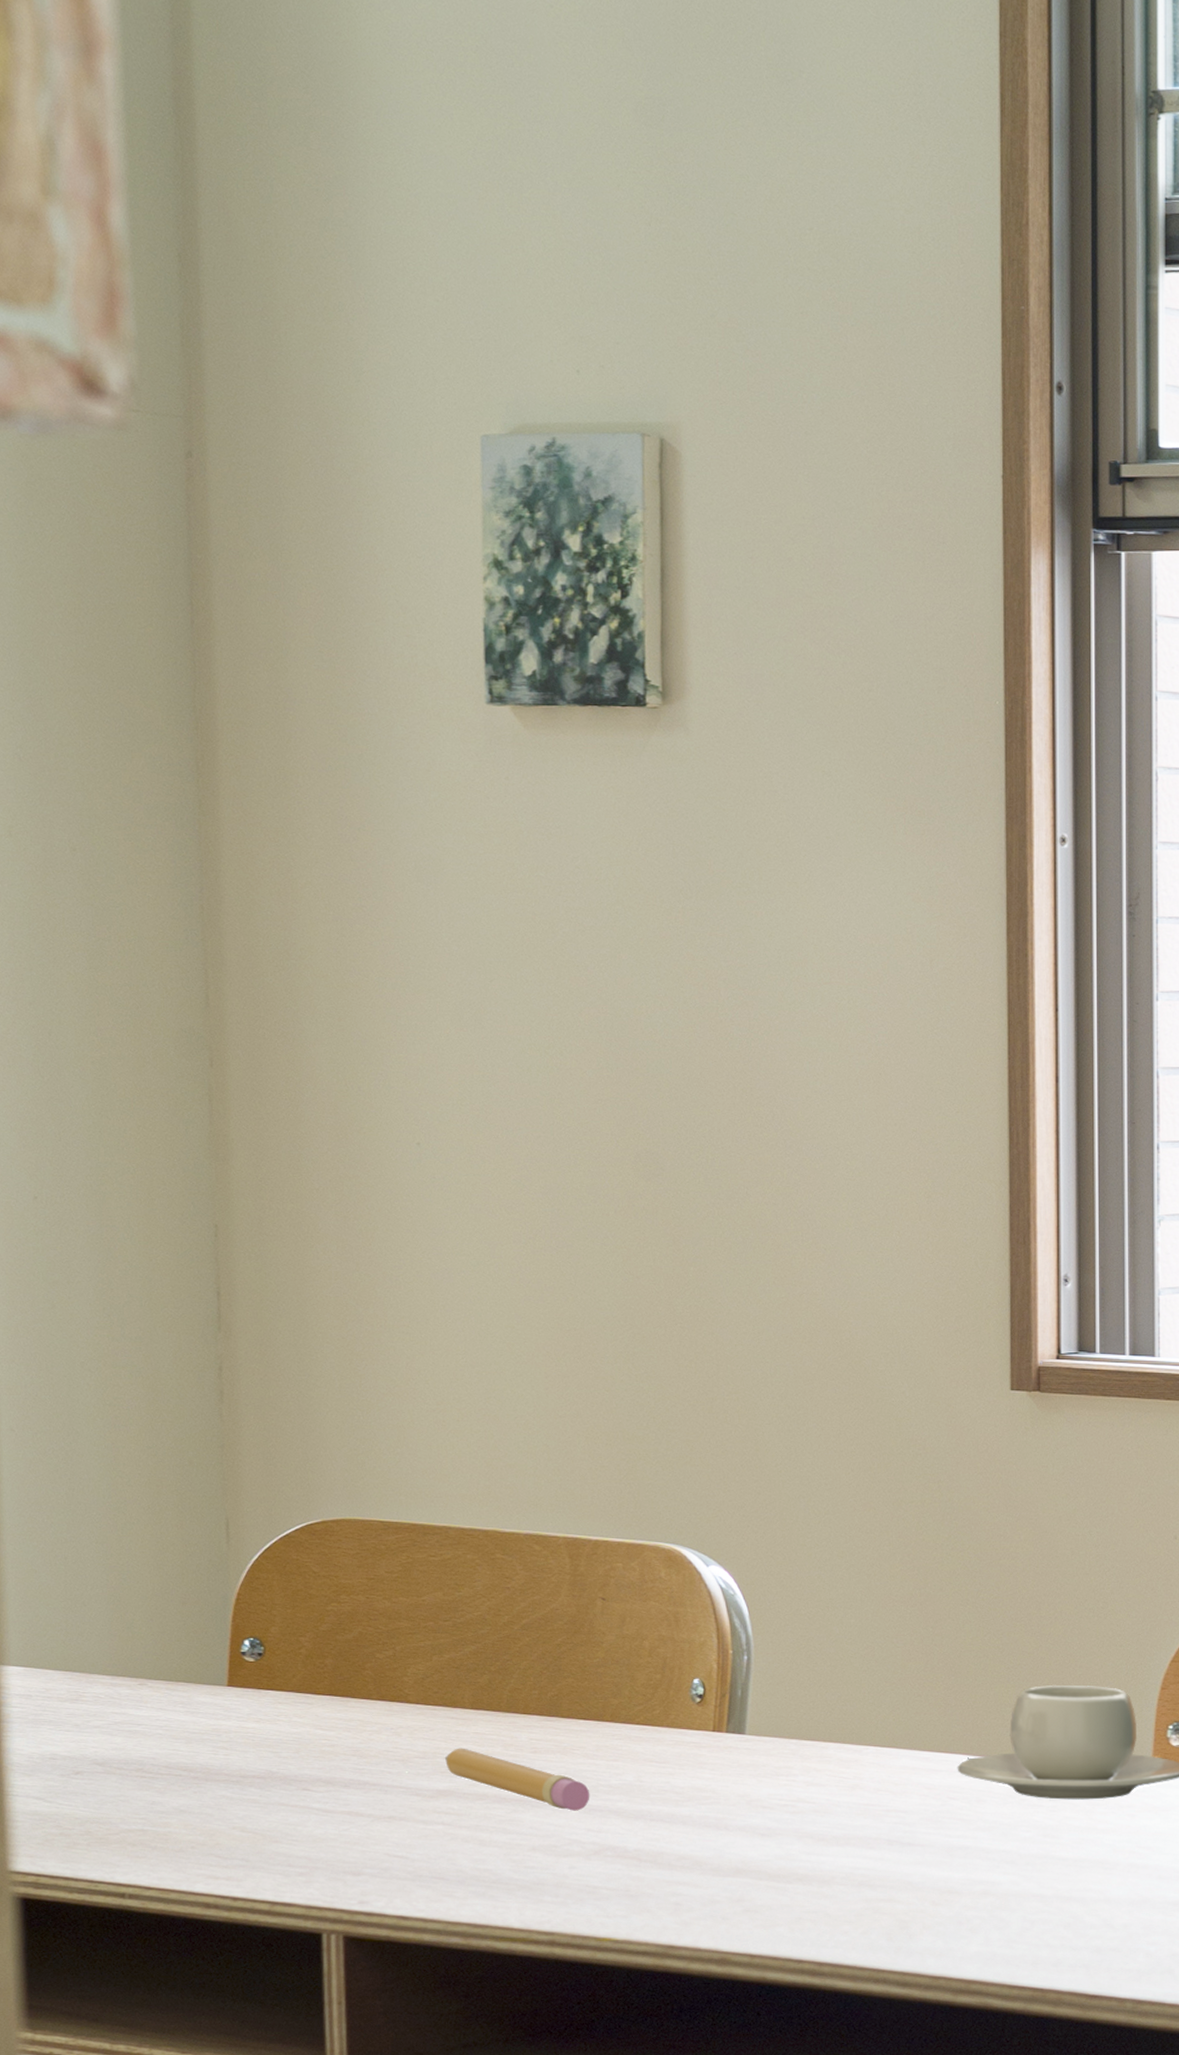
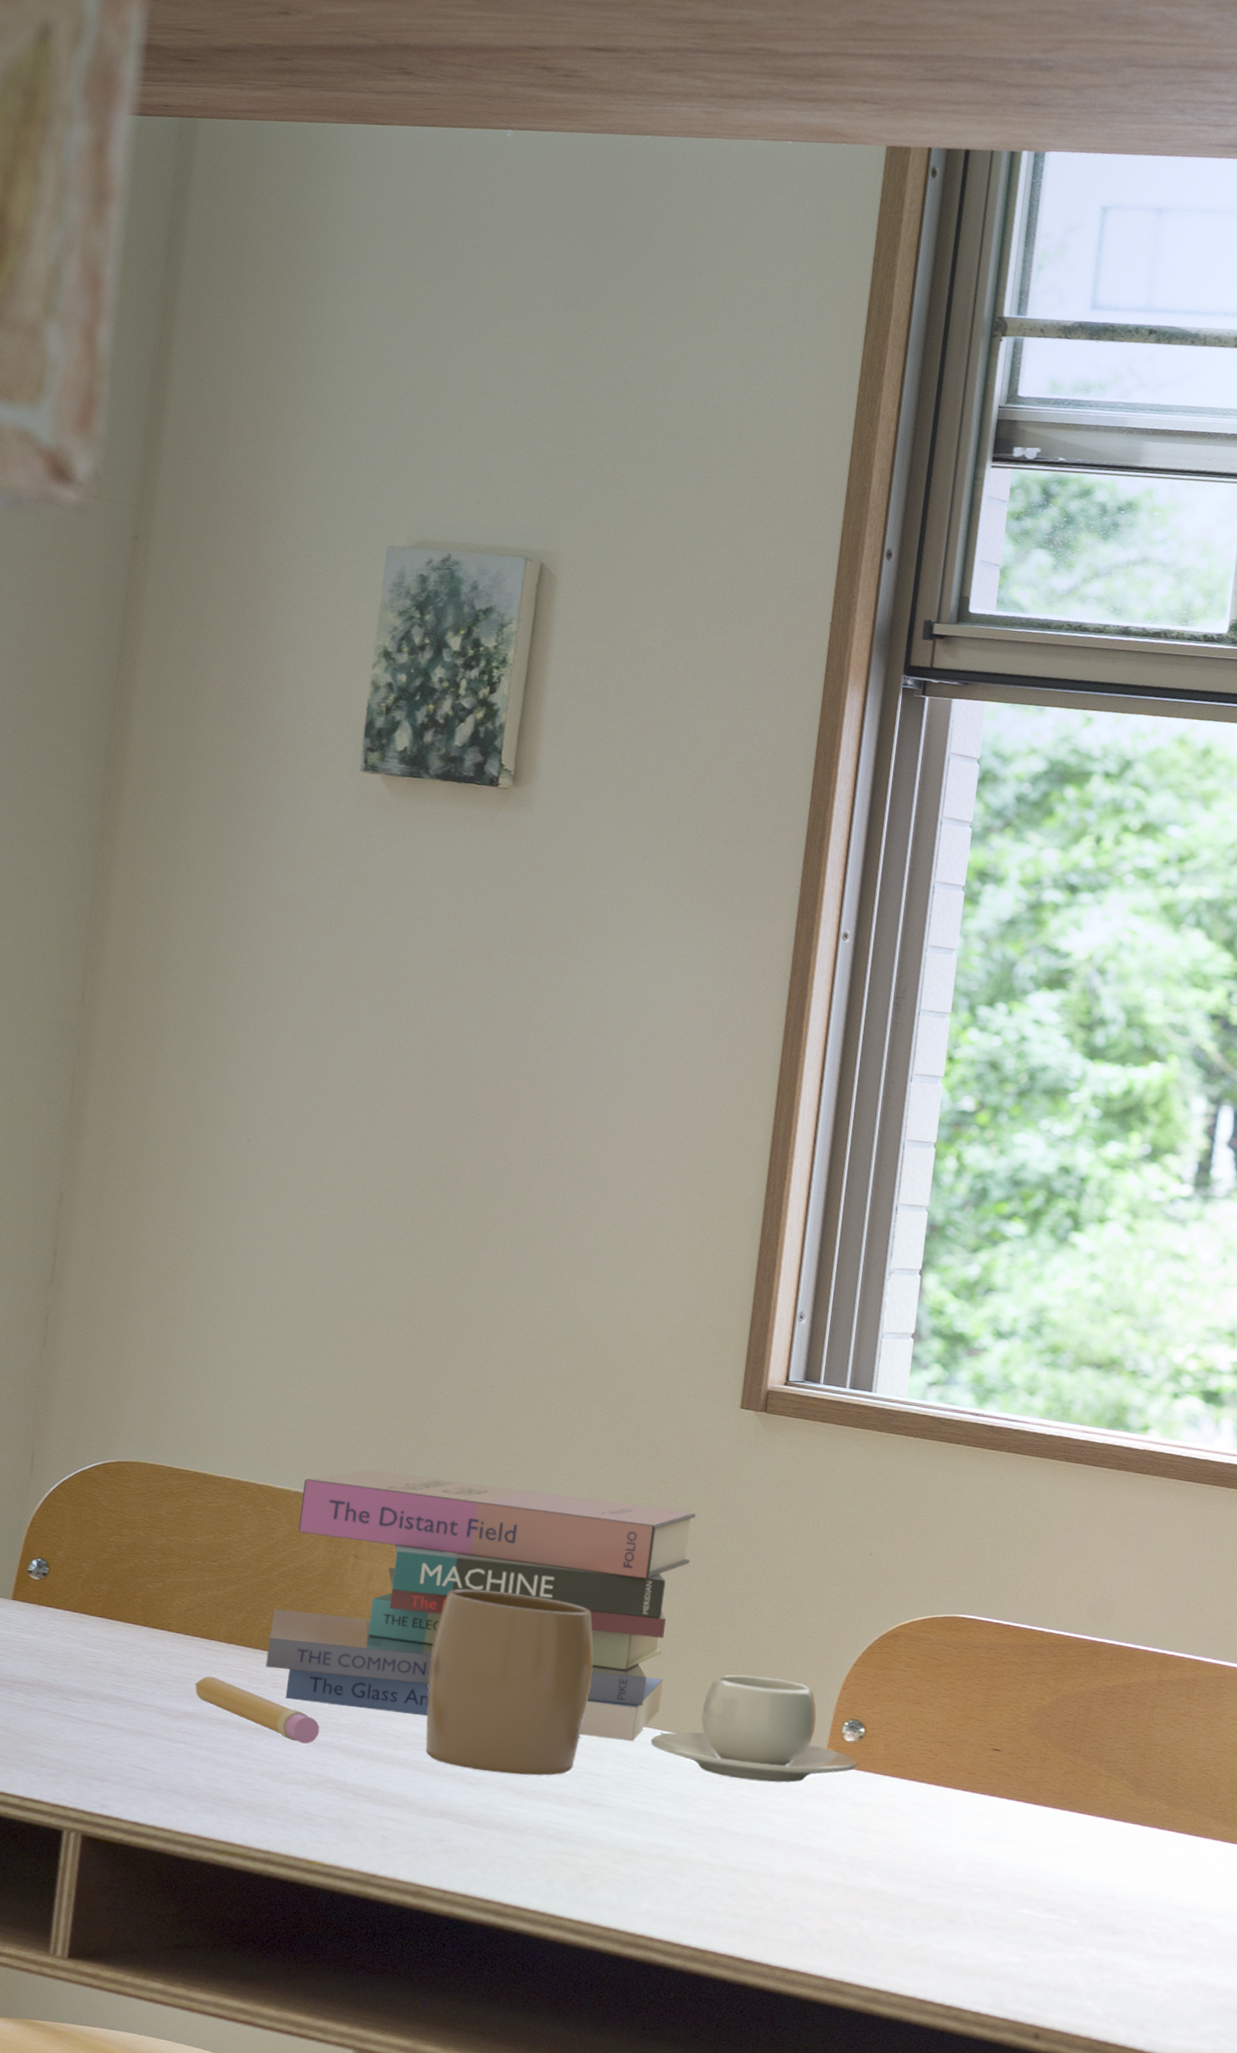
books: none [519,1501,977,1771] -> present [265,1469,697,1742]
mug: none [701,1622,883,1821] -> present [425,1589,594,1776]

